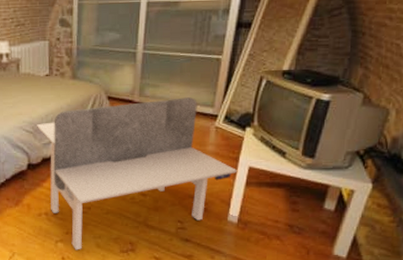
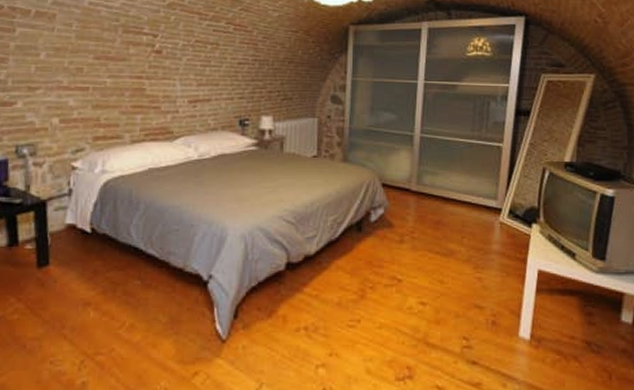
desk: present [36,97,237,250] -> none [299,188,525,379]

